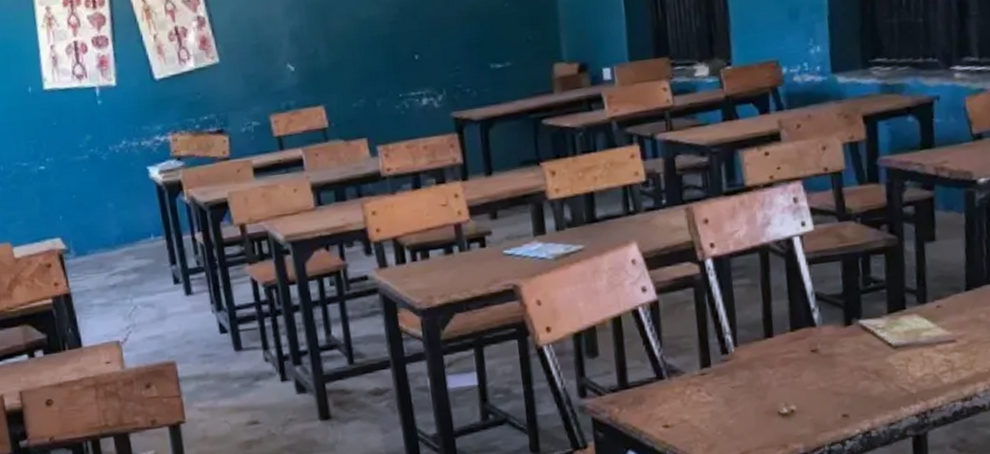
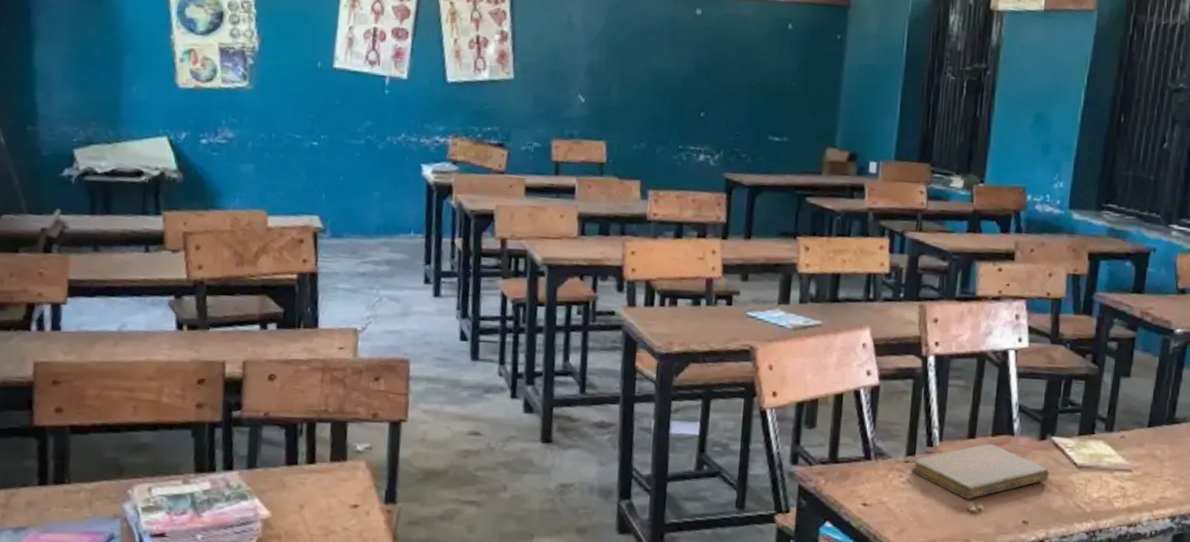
notebook: none [709,340,863,403] -> present [911,444,1049,500]

